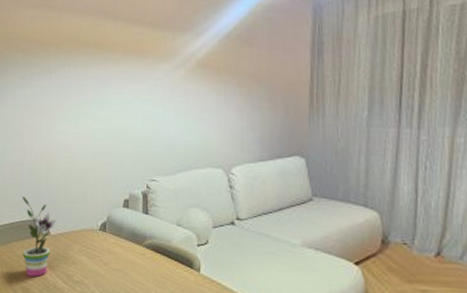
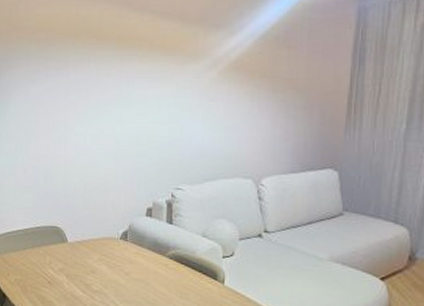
potted plant: present [22,196,57,277] -> none [37,201,75,285]

